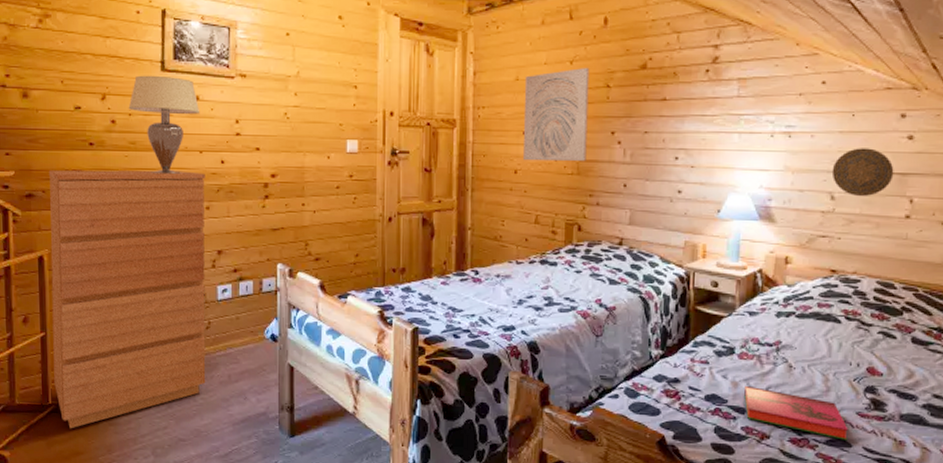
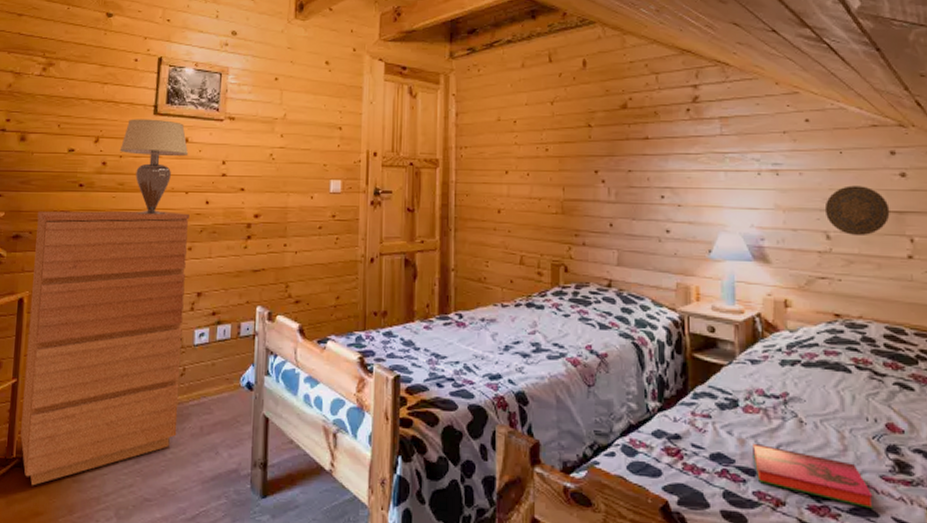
wall art: present [523,67,590,162] -> none [506,107,570,201]

